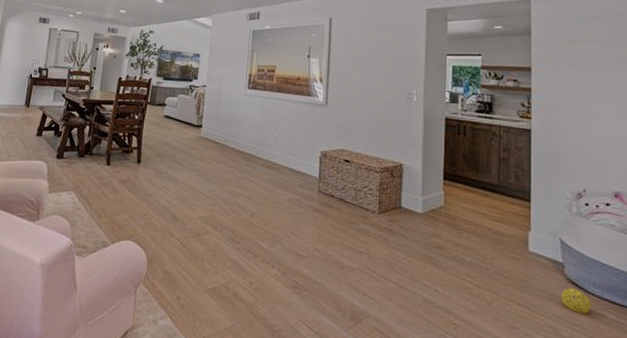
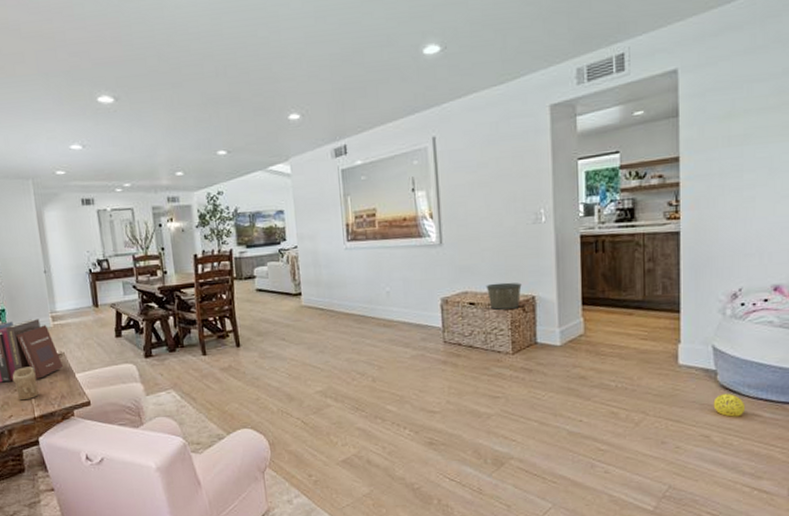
basket: none [360,146,392,172] -> present [486,282,522,310]

